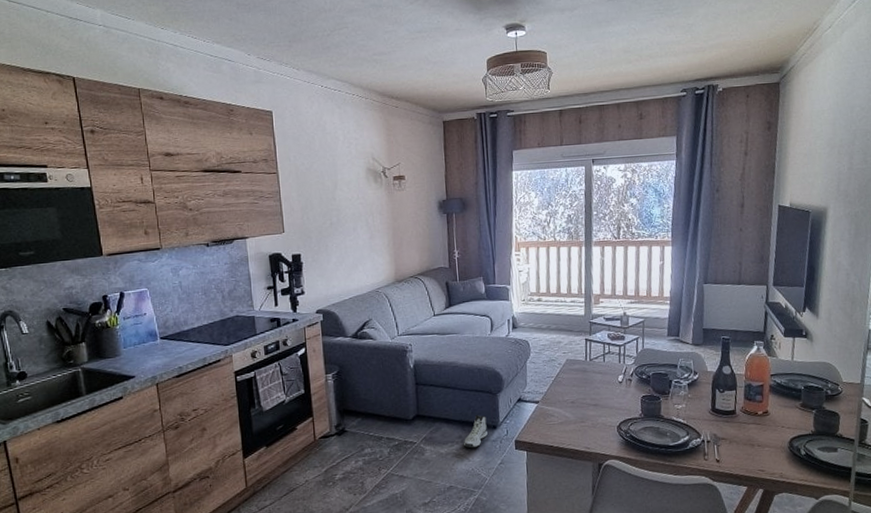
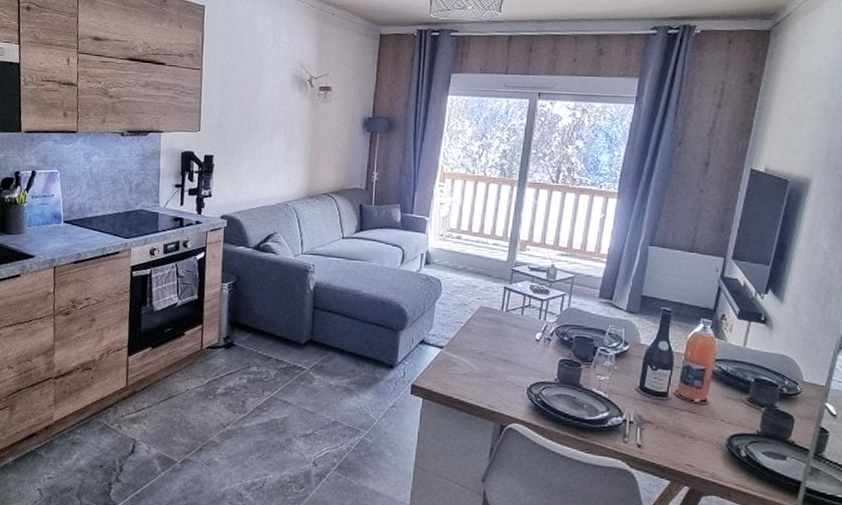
sneaker: present [464,415,488,449] -> none [356,350,384,386]

